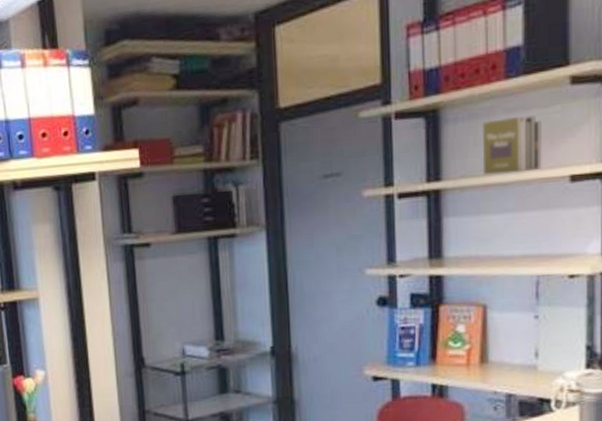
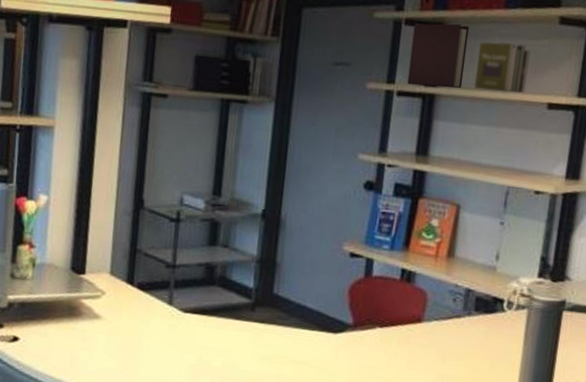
binder: none [405,106,470,184] -> present [407,23,470,89]

